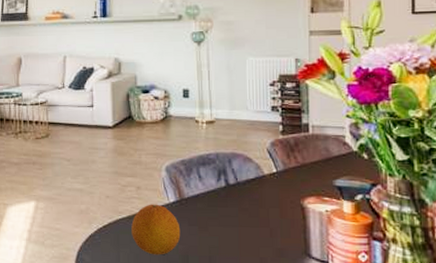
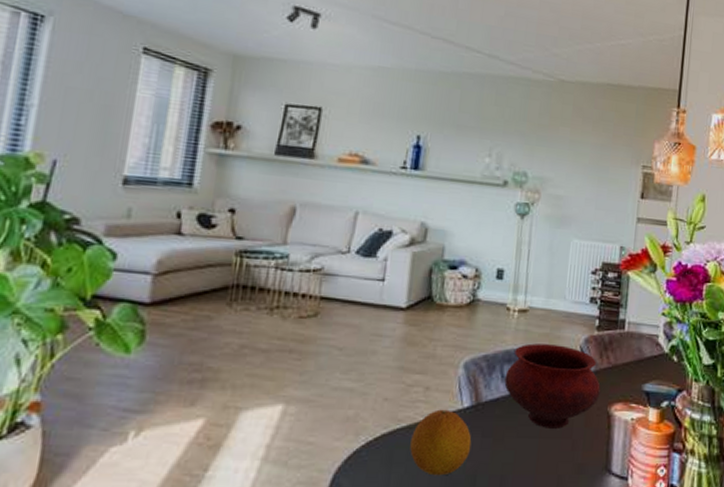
bowl: none [202,149,293,219] -> present [504,343,601,429]

